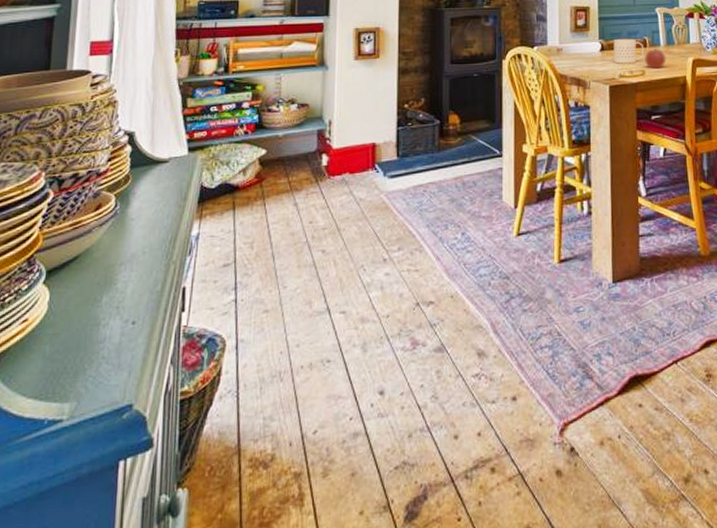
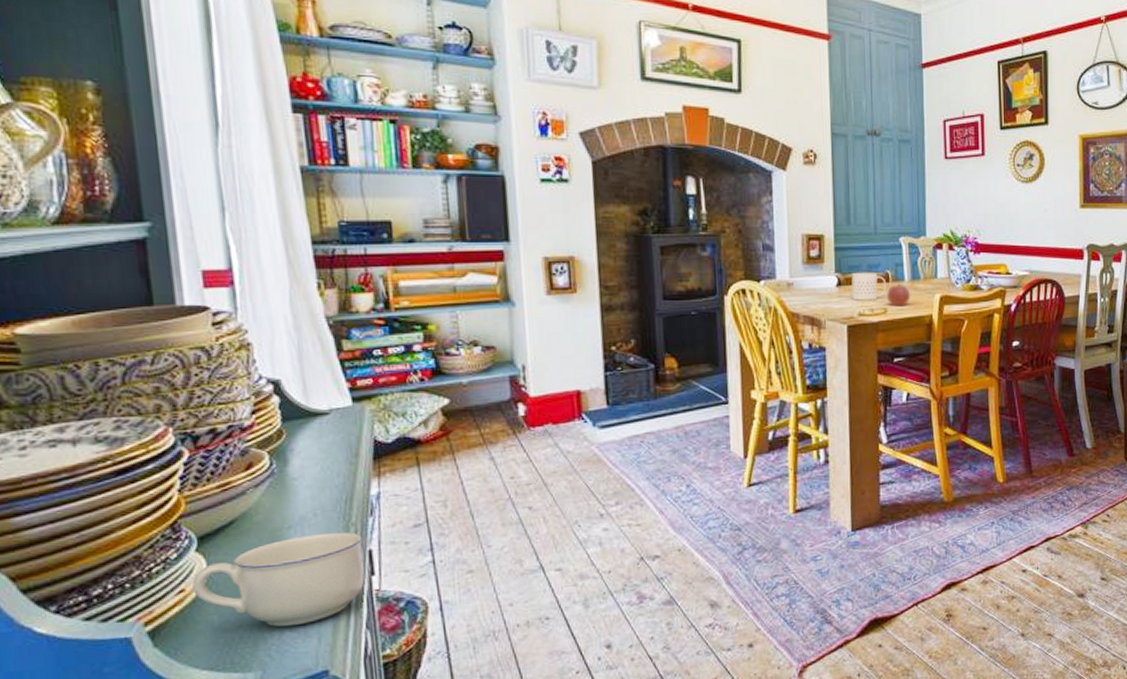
cup: none [34,269,180,359] -> present [192,532,365,627]

